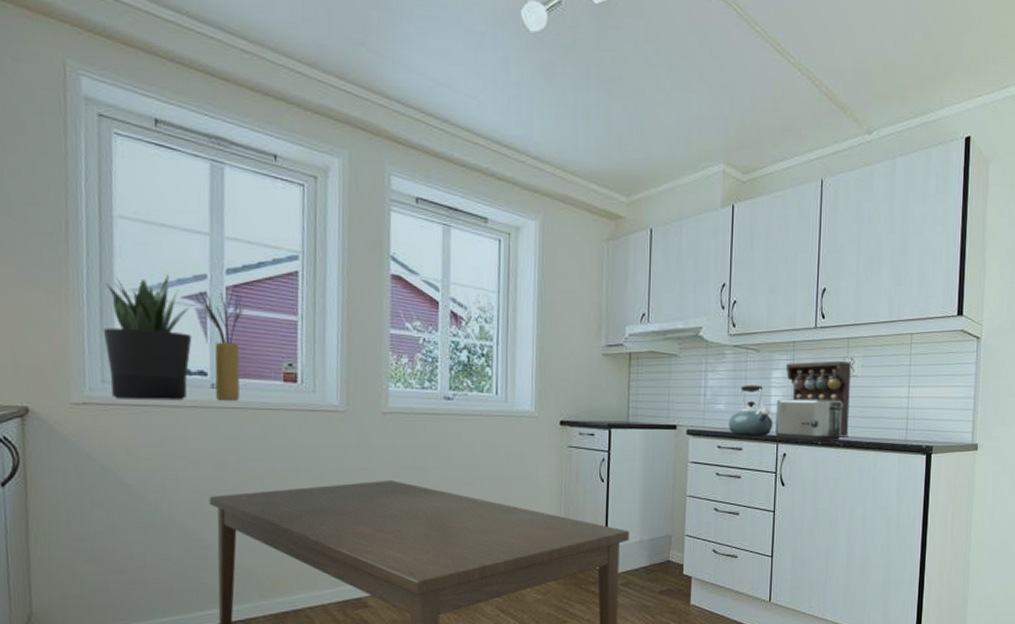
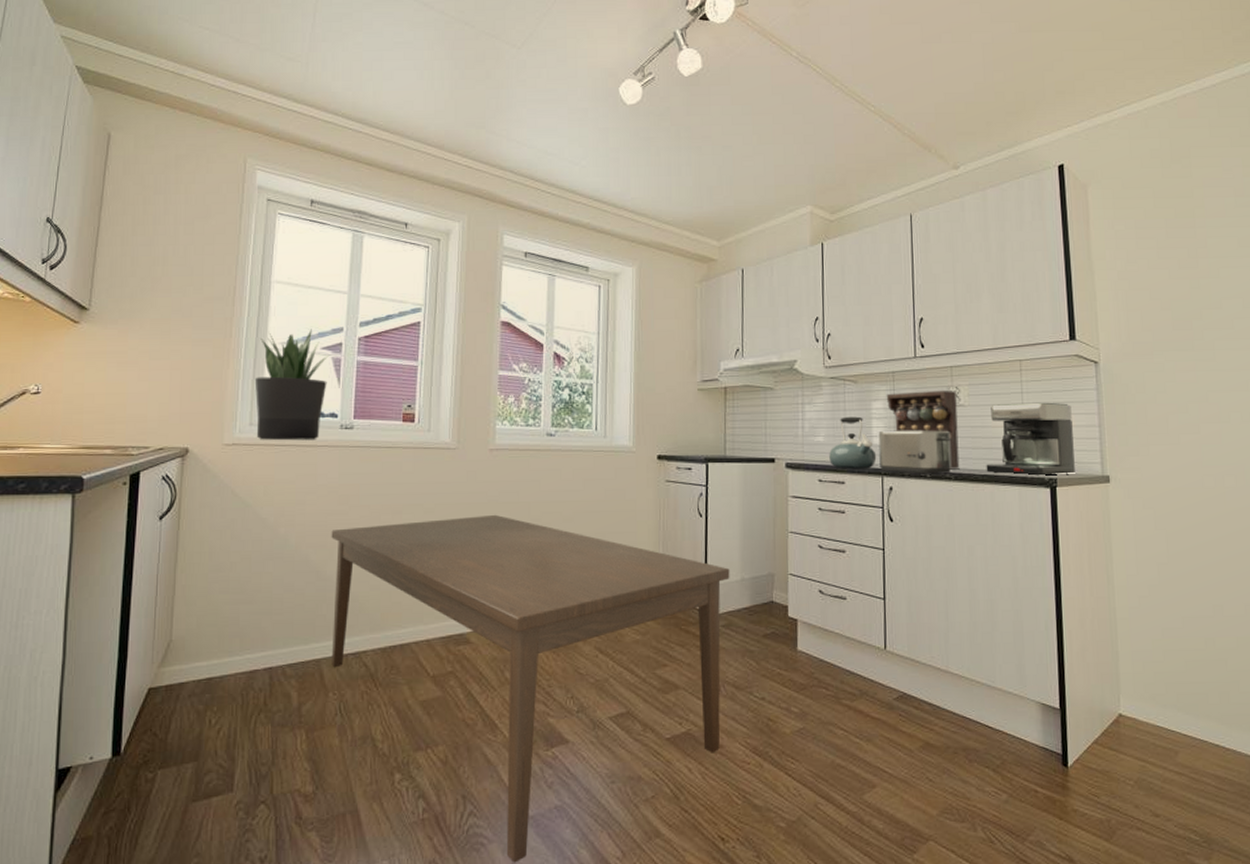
vase: present [196,289,244,402] -> none [333,339,372,441]
coffee maker: none [872,375,952,444] -> present [986,402,1075,476]

